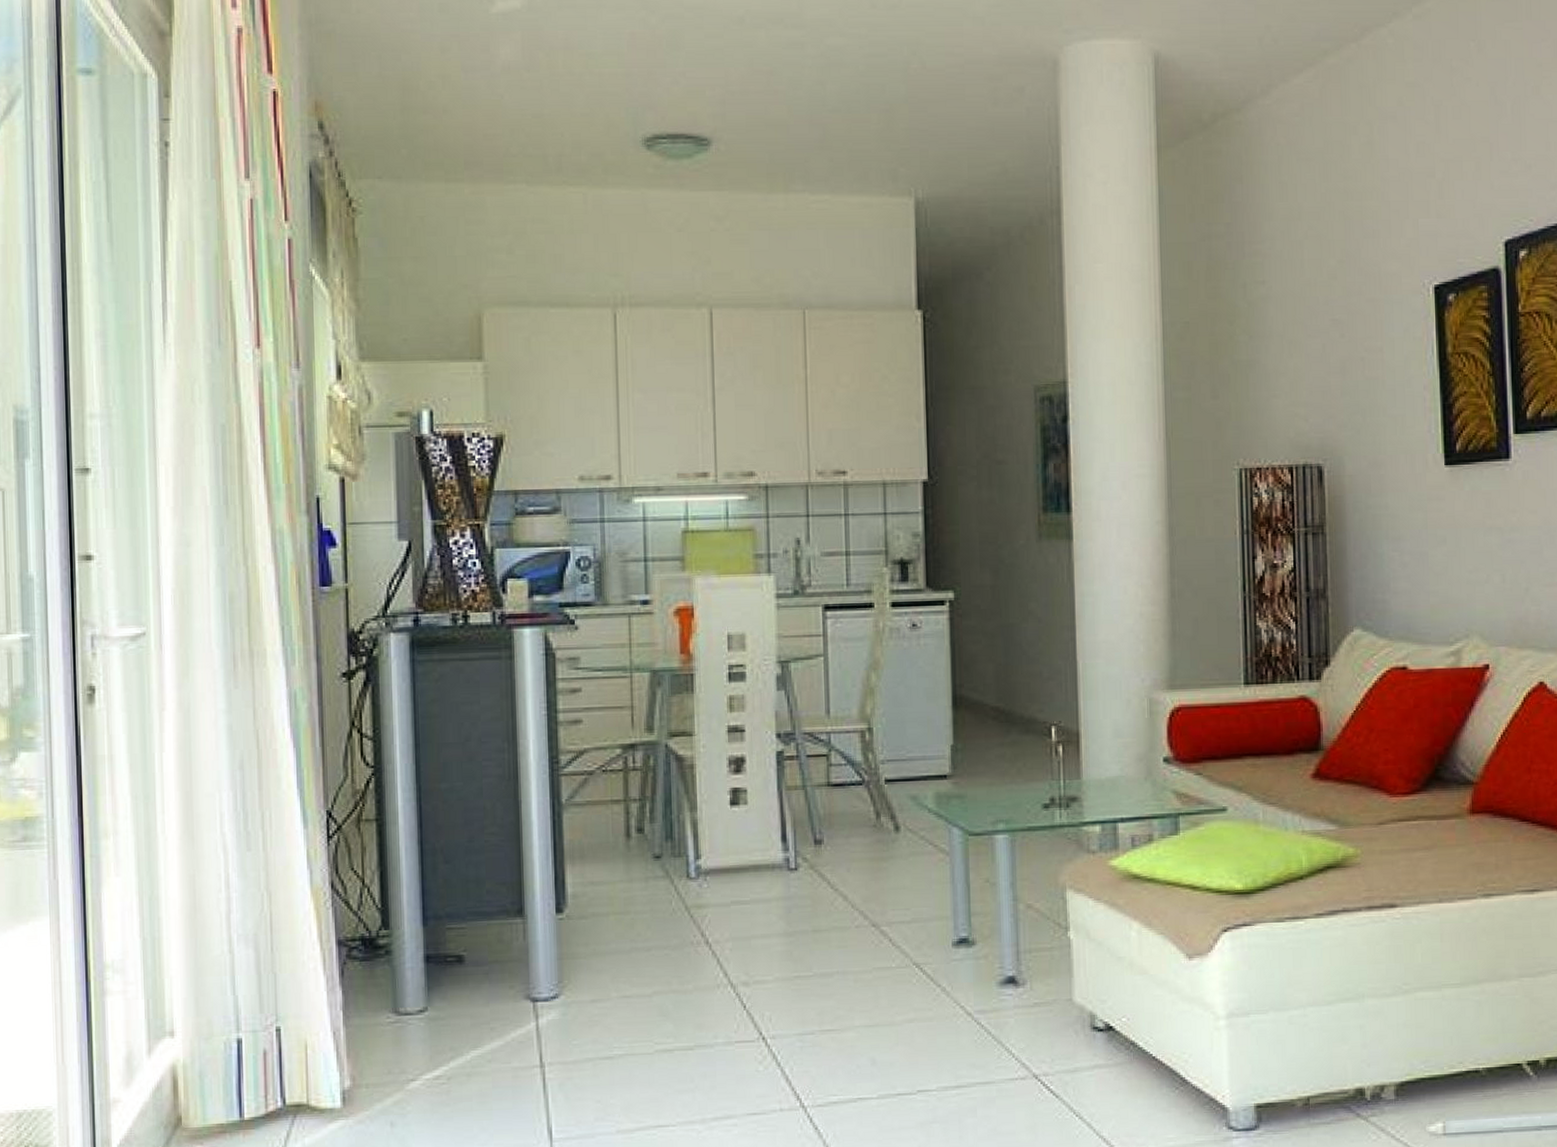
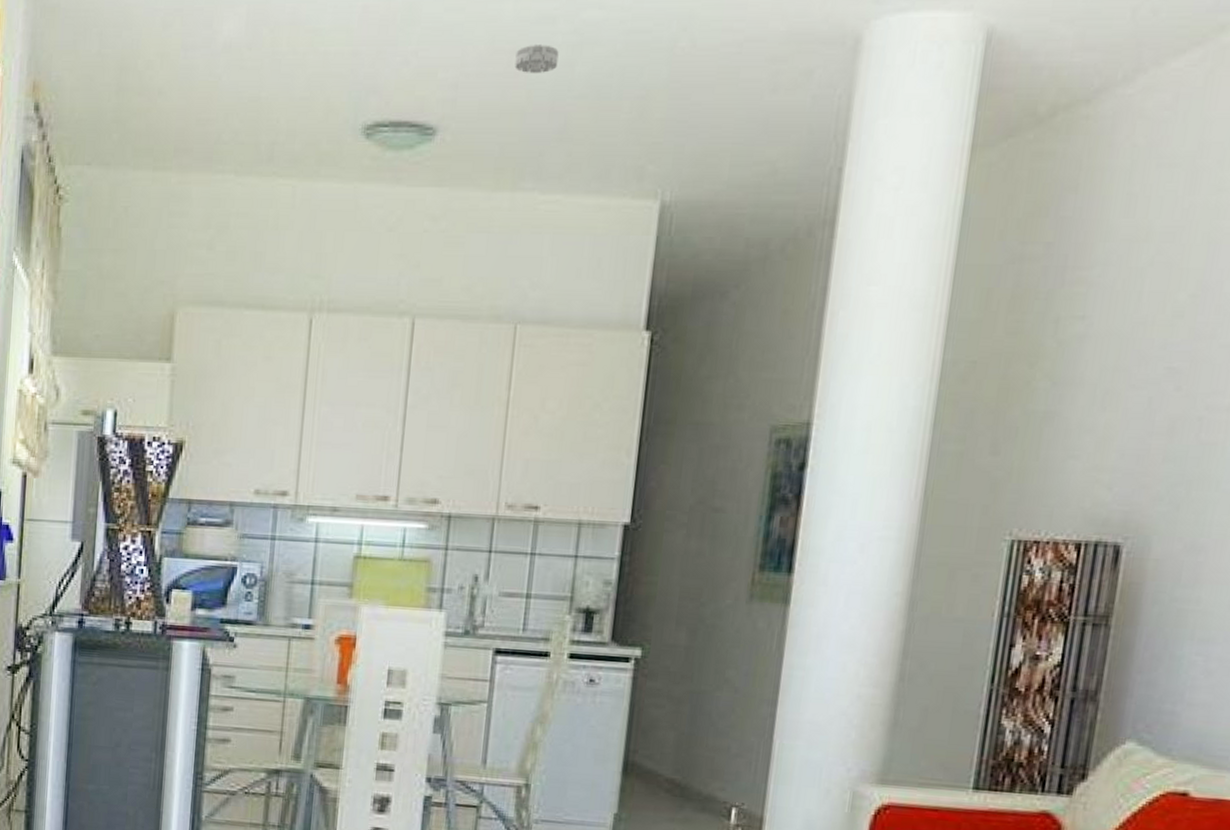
smoke detector: none [773,66,811,92] -> present [515,45,559,74]

